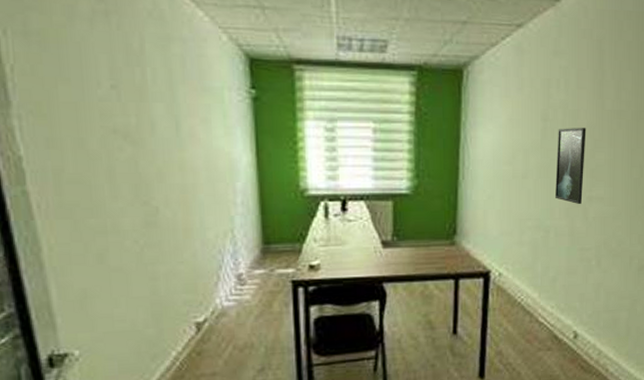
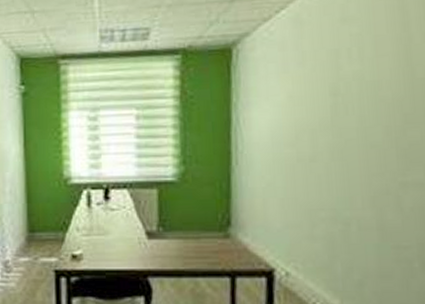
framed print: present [555,128,586,205] -> none [353,101,394,192]

